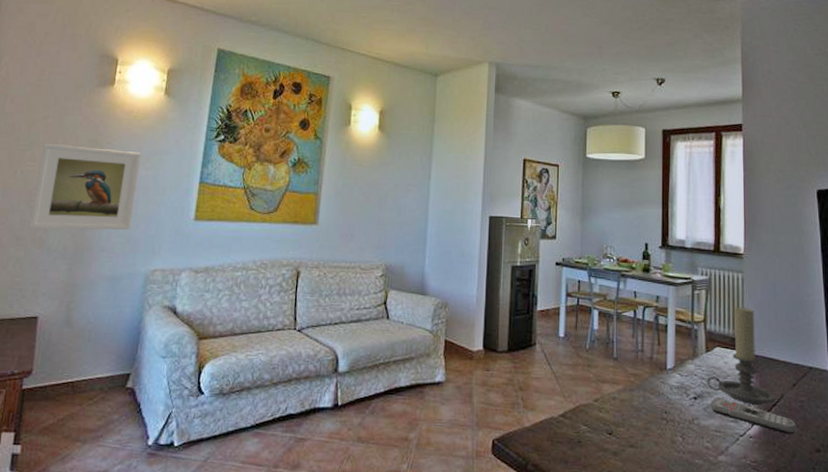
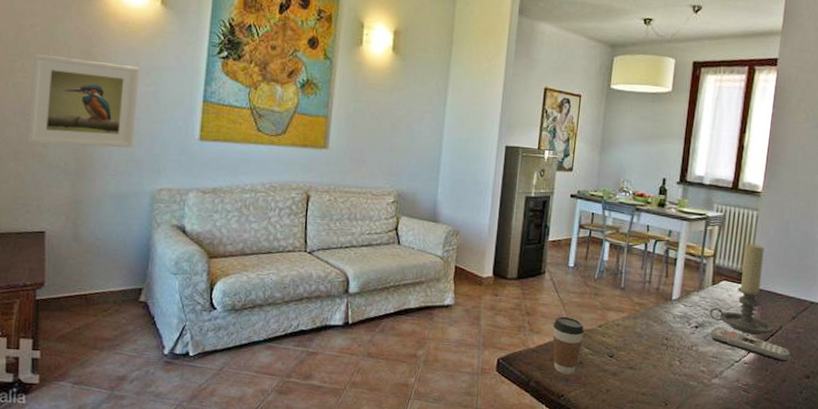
coffee cup: none [547,390,581,455] -> present [552,316,585,374]

